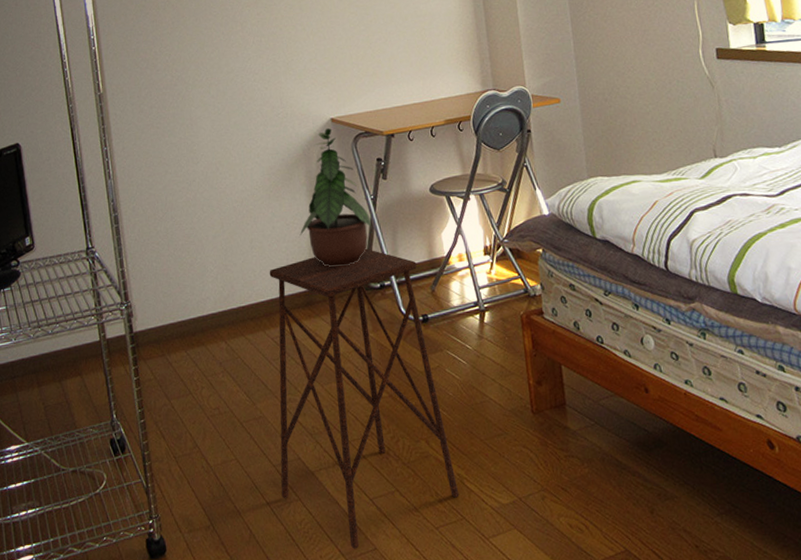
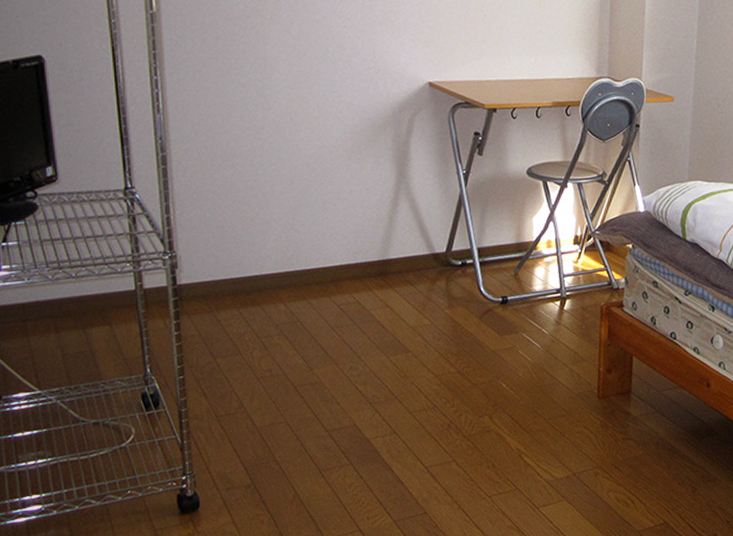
side table: present [269,248,459,549] -> none [332,224,516,512]
potted plant: present [299,128,372,268] -> none [379,92,461,240]

